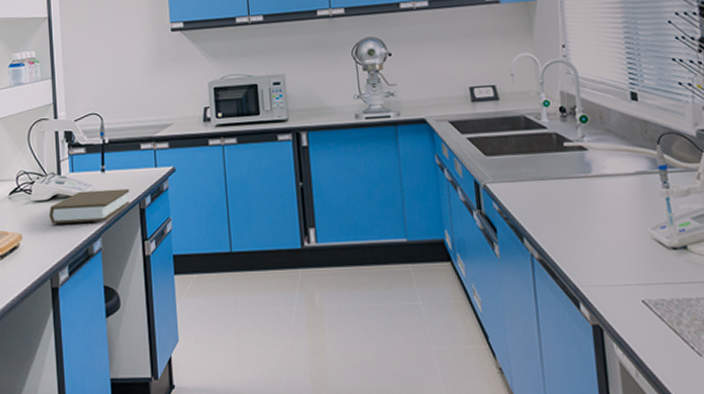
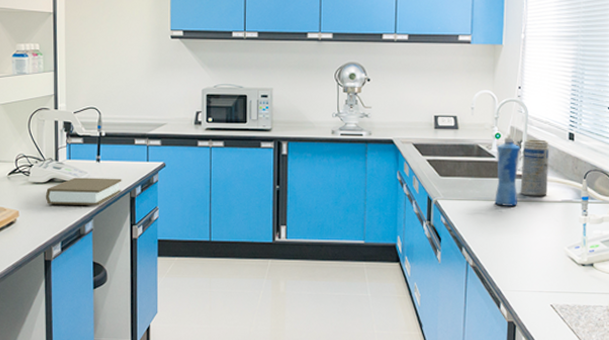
squeeze bottle: none [547,100,582,185] -> present [494,134,520,206]
cylindrical container: none [577,102,616,170] -> present [520,139,549,196]

